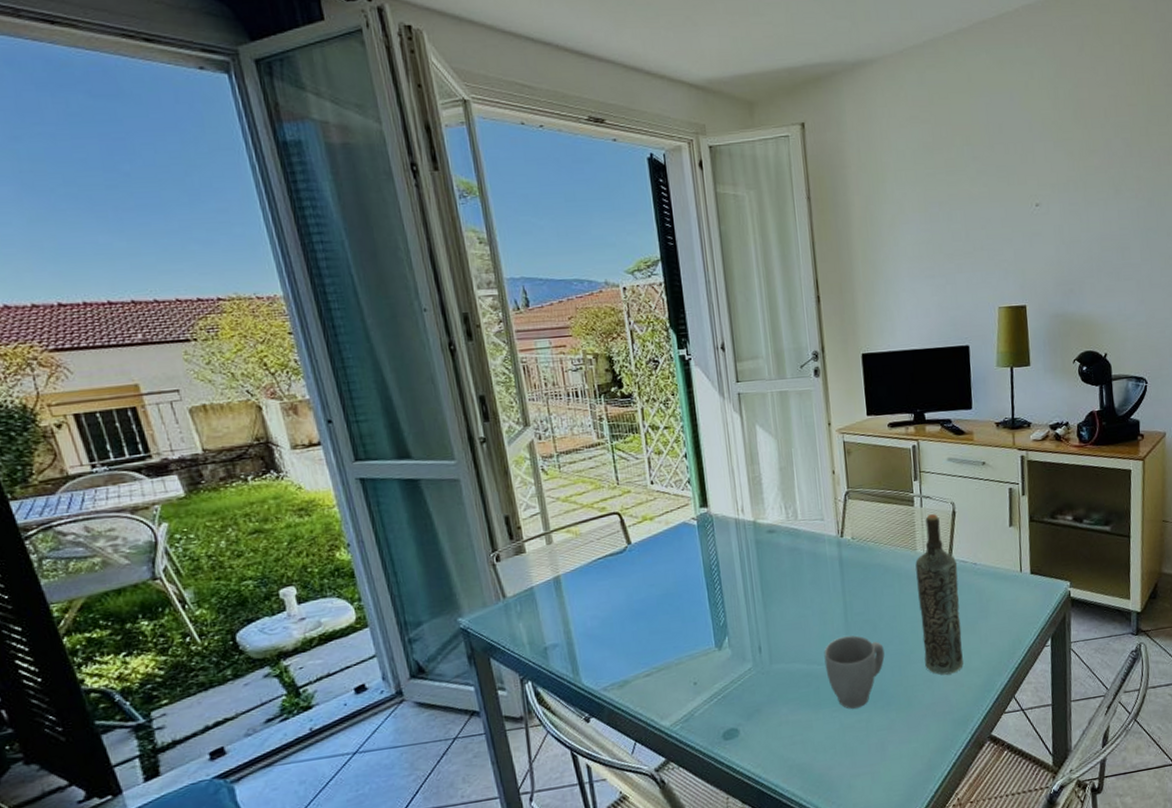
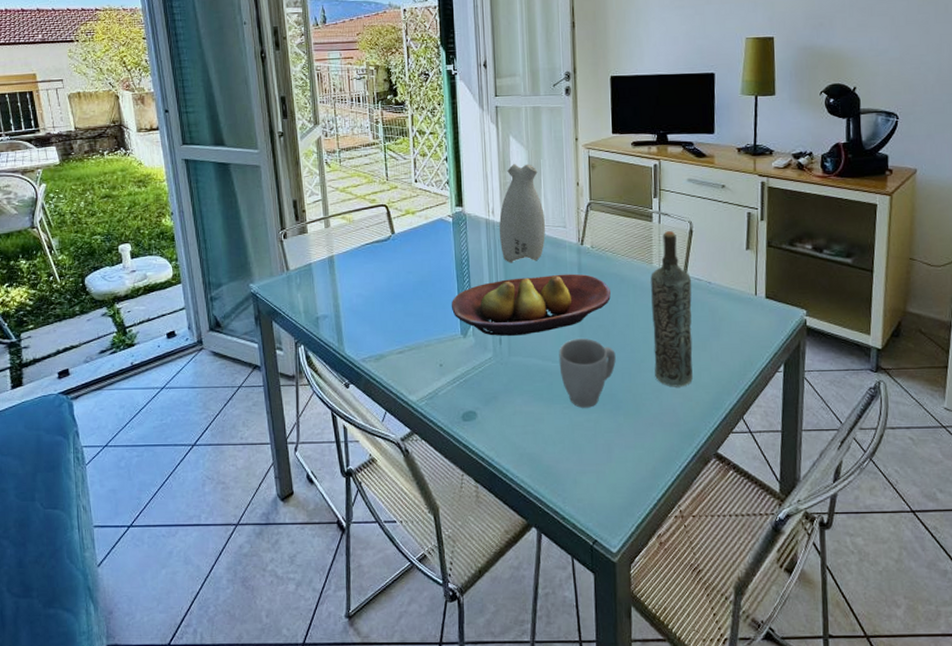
fruit bowl: none [702,568,875,645] -> present [451,273,611,336]
vase: none [750,454,802,564] -> present [499,163,545,263]

